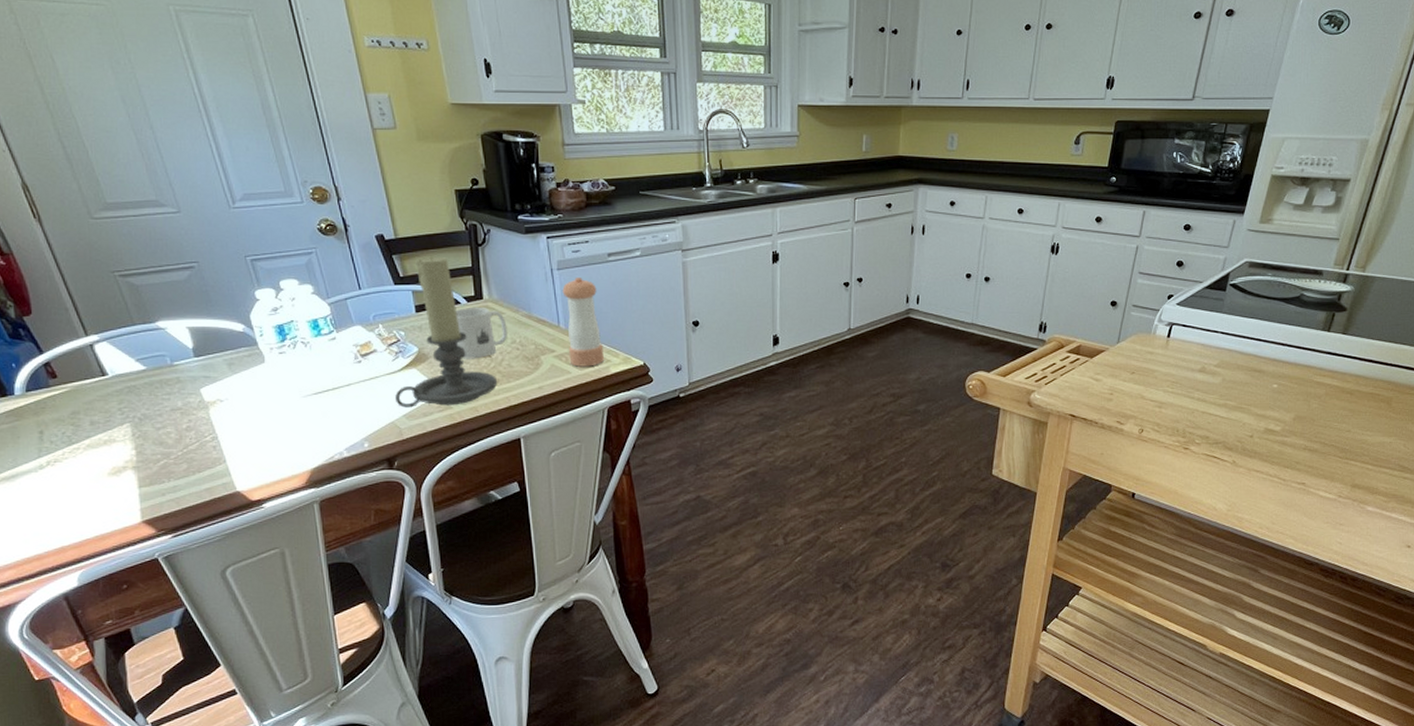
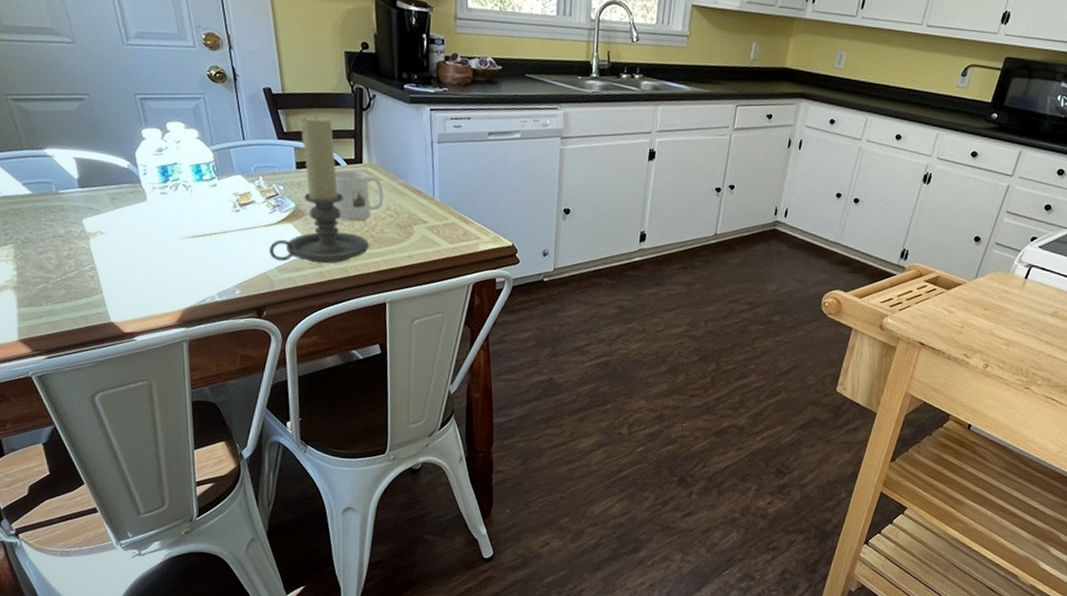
pepper shaker: present [562,276,604,367] -> none [440,152,475,242]

